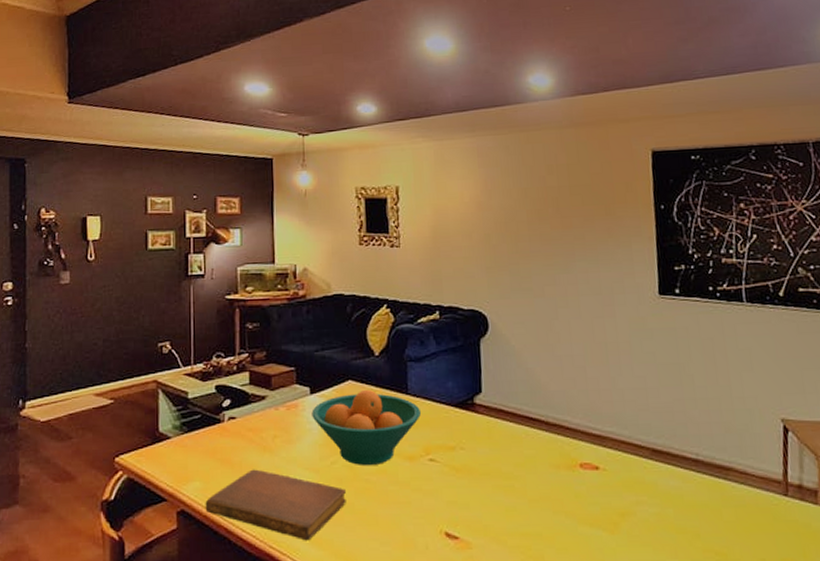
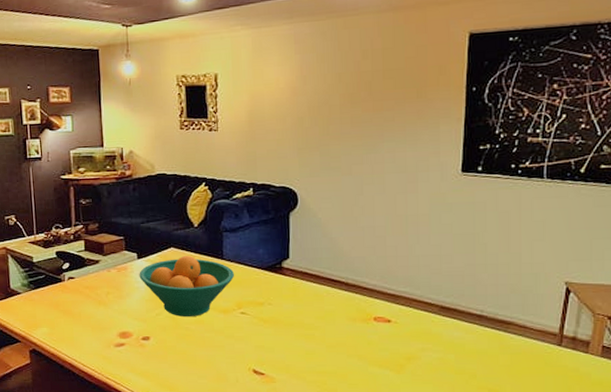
notebook: present [205,469,346,541] -> none [52,318,169,374]

